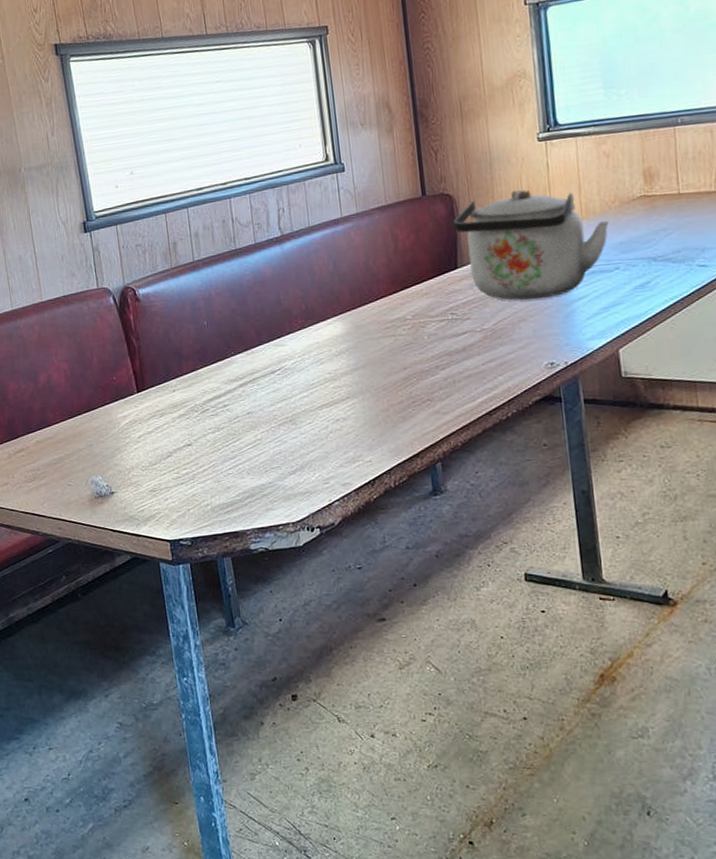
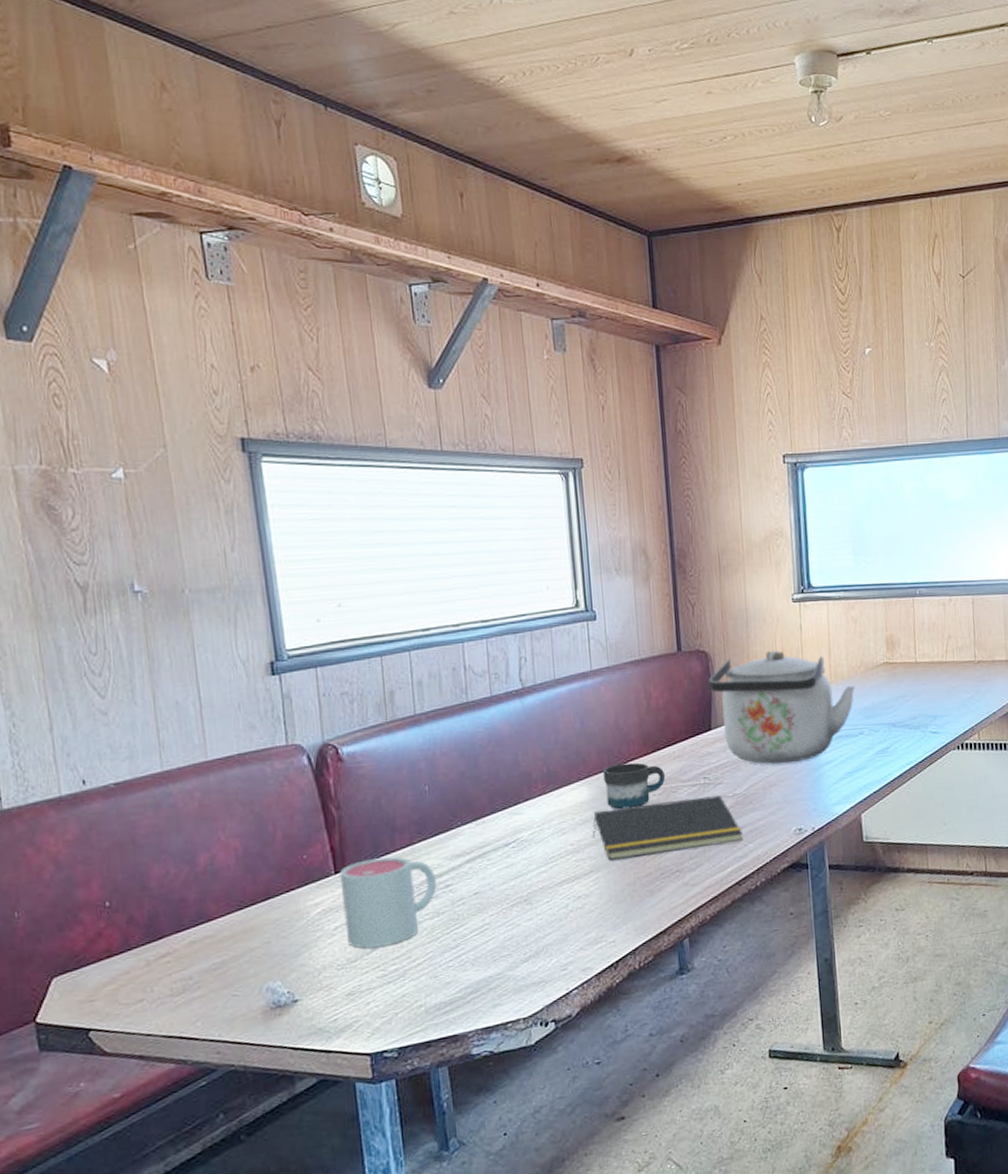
mug: none [140,380,216,454] -> present [339,856,436,949]
notepad: none [347,330,492,389] -> present [592,795,743,861]
mug: none [355,300,414,343] -> present [603,762,666,810]

